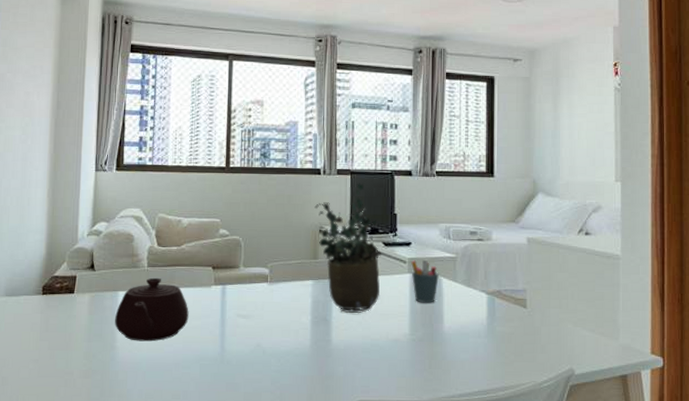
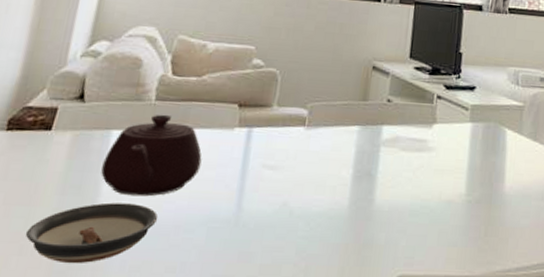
saucer: none [67,347,162,392] -> present [25,202,158,263]
potted plant: present [314,183,381,314] -> none [370,15,441,169]
pen holder: present [411,259,439,303] -> none [473,107,503,159]

